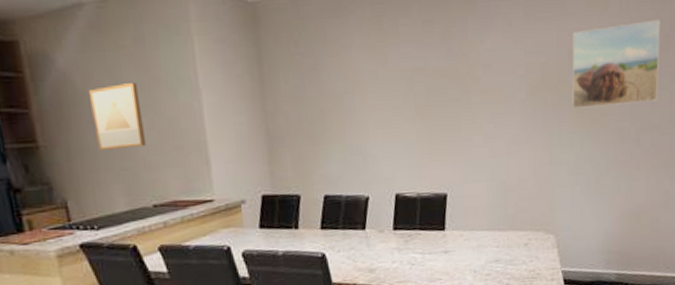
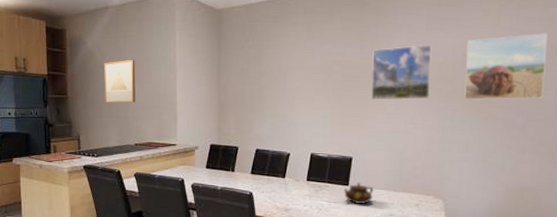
teapot: none [440,225,476,252] -> present [344,182,374,204]
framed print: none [462,39,533,117] -> present [371,44,432,100]

